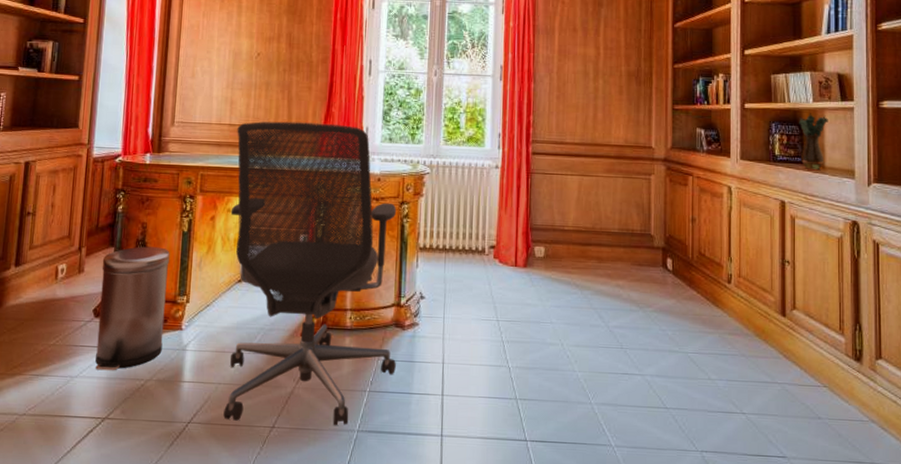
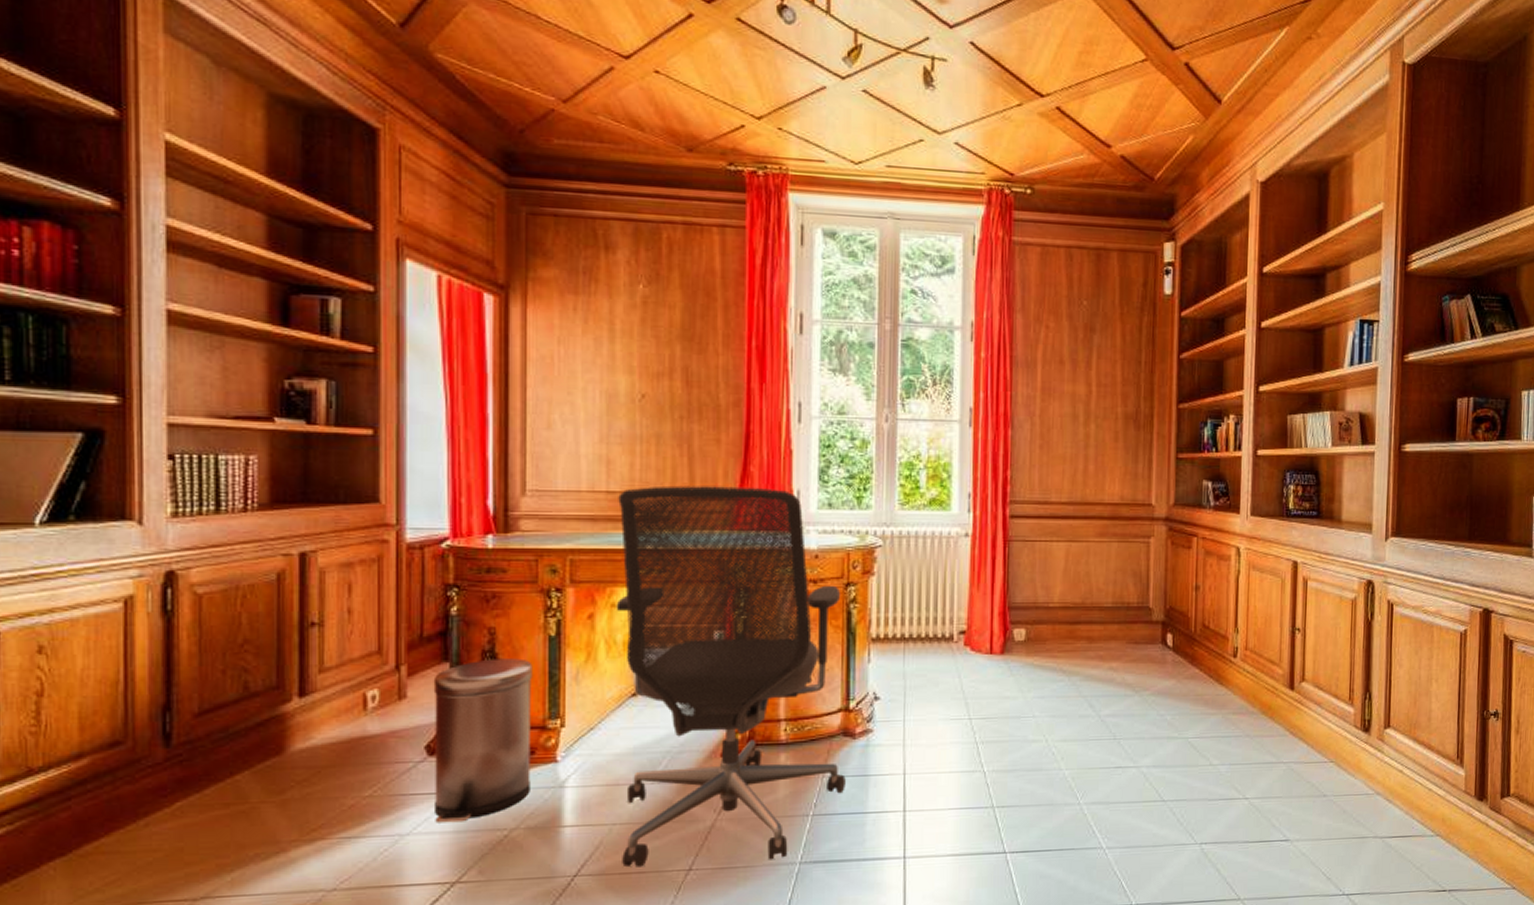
vase: present [799,113,828,170] -> none [1316,459,1347,524]

